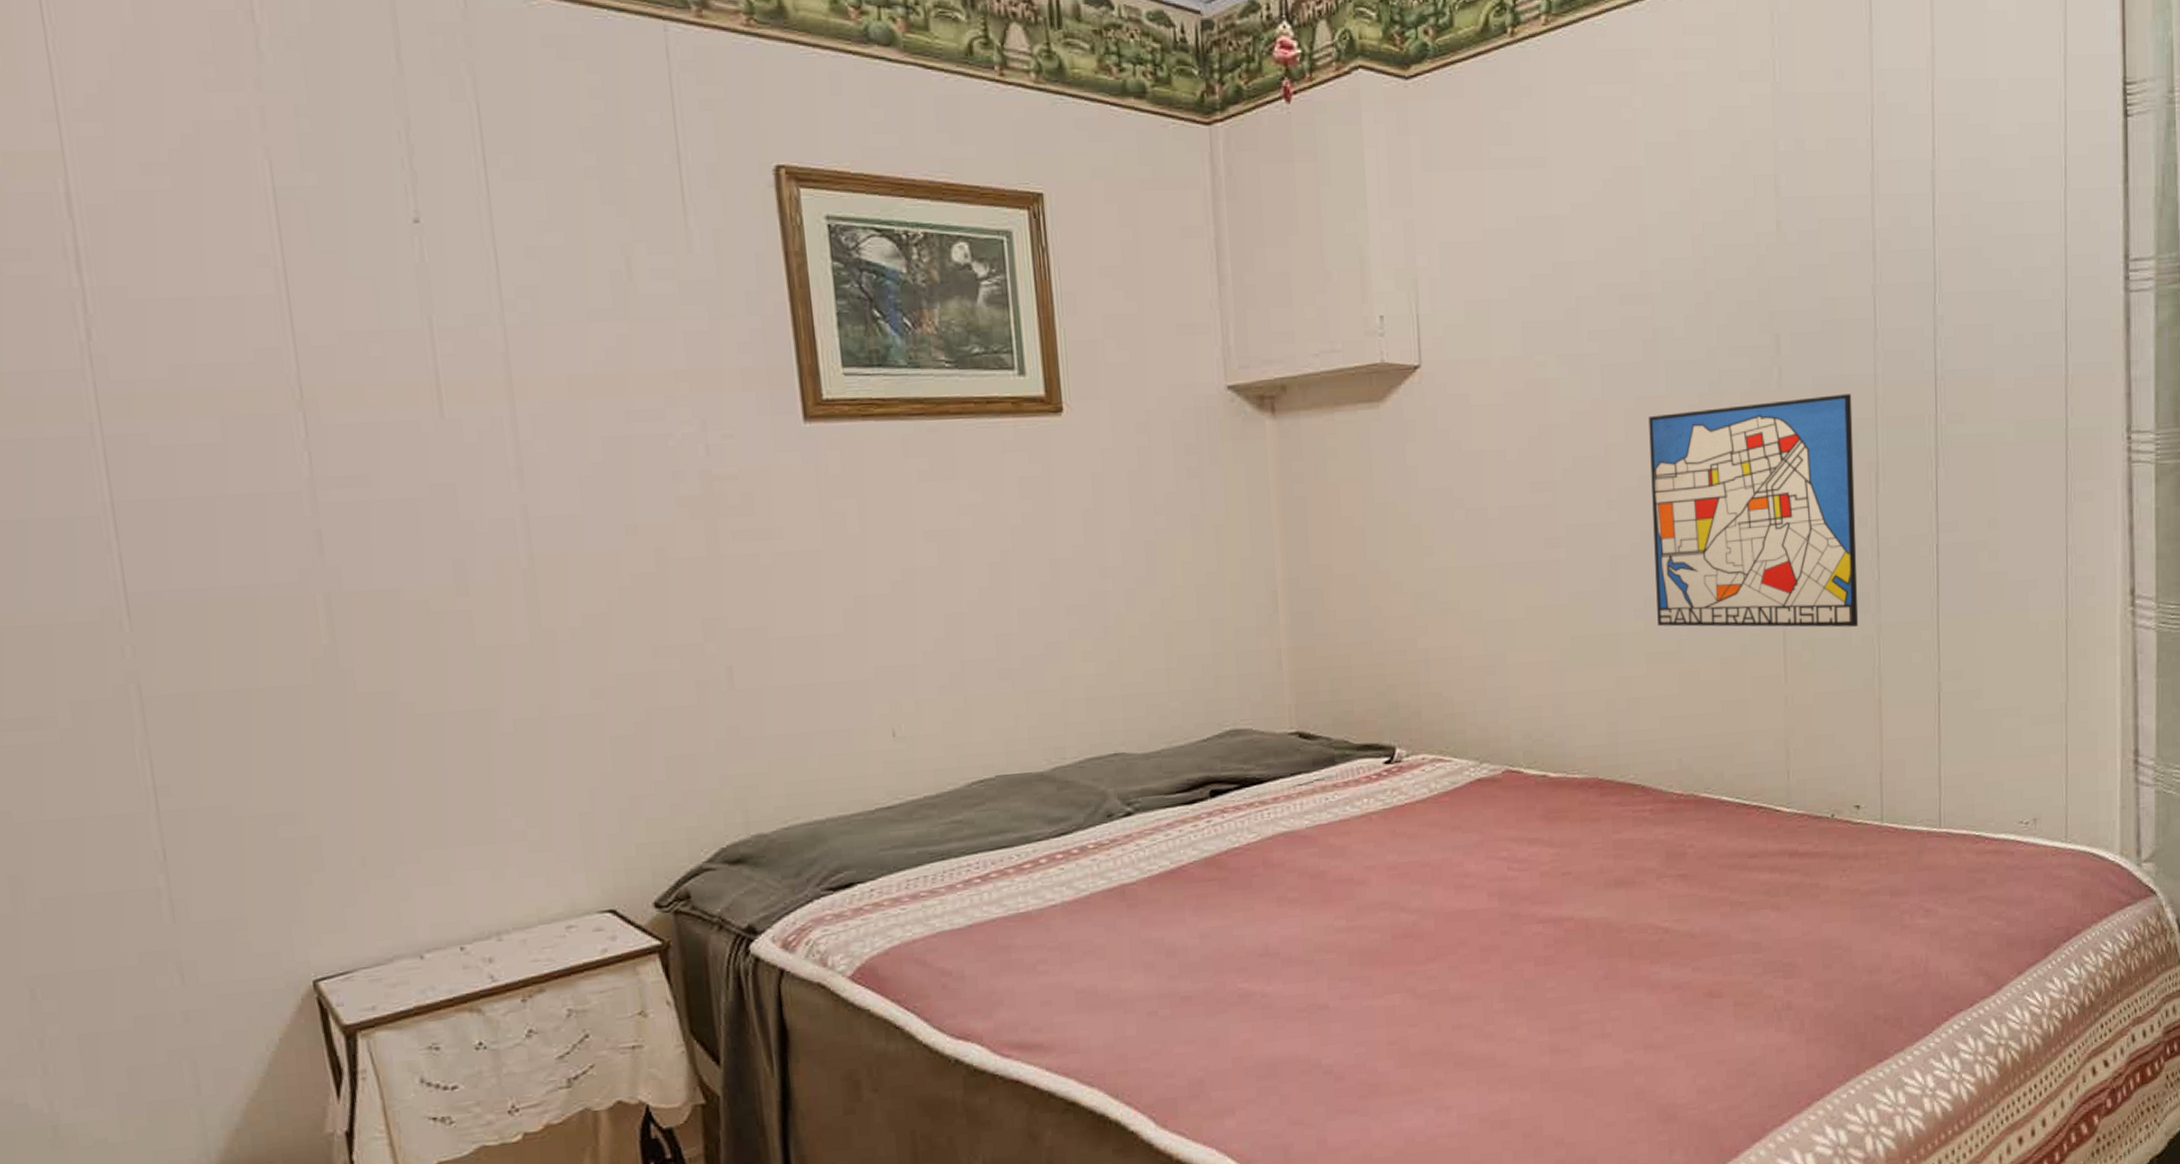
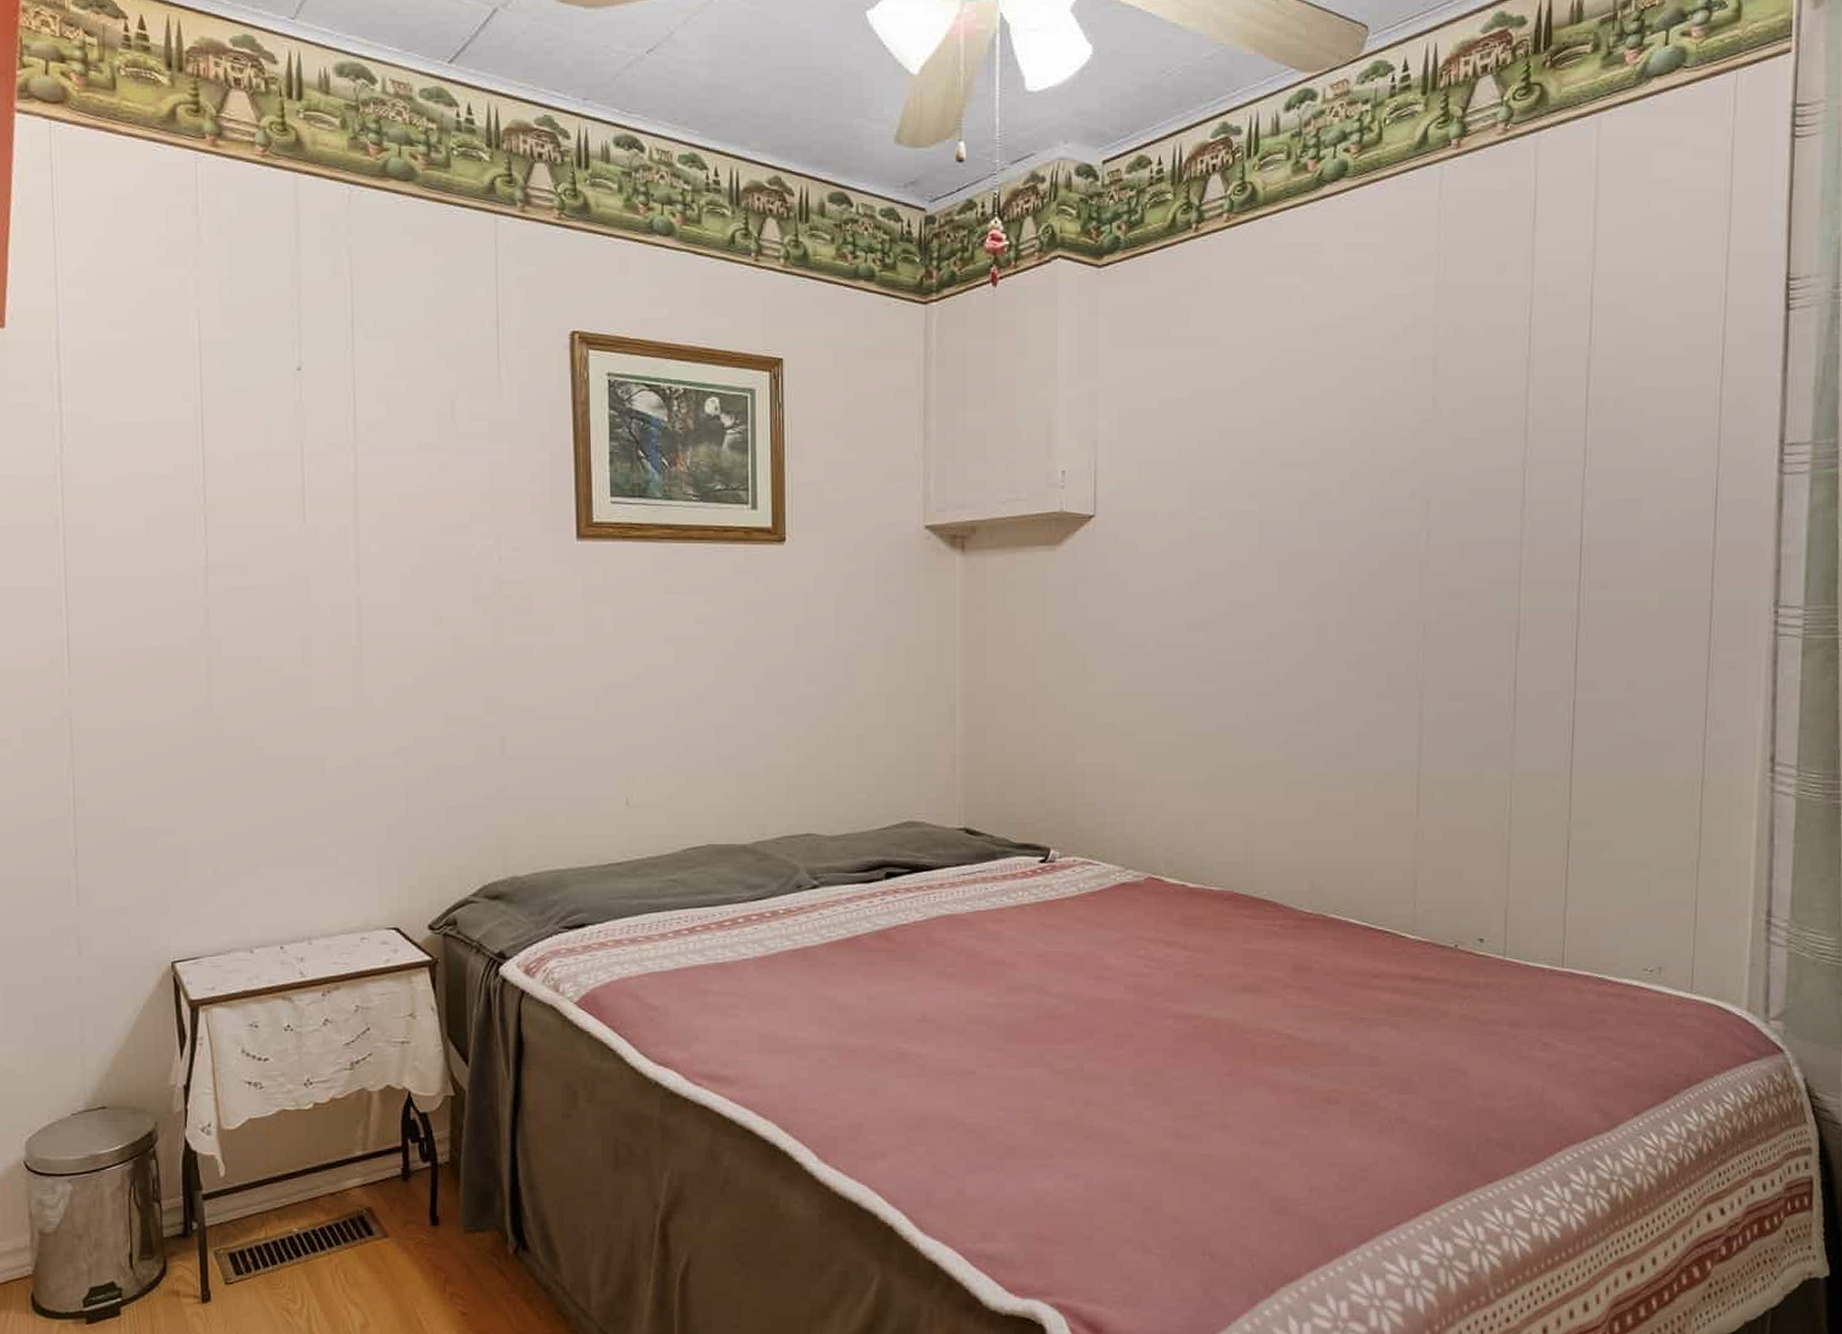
wall art: present [1648,394,1859,628] -> none [1298,558,1497,772]

